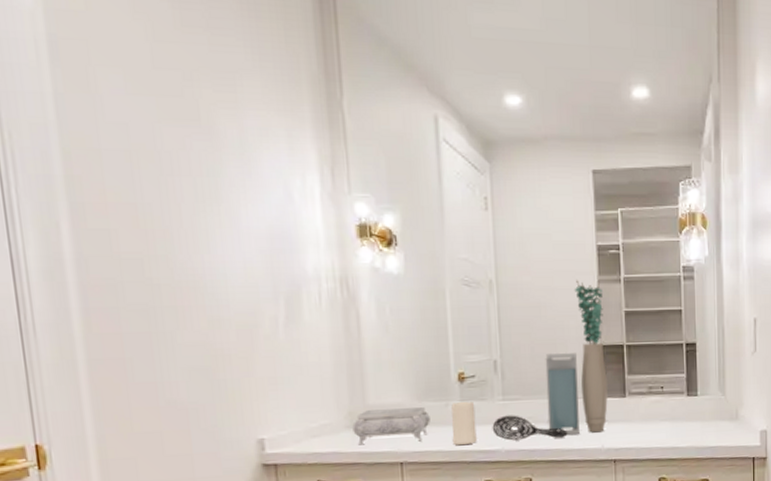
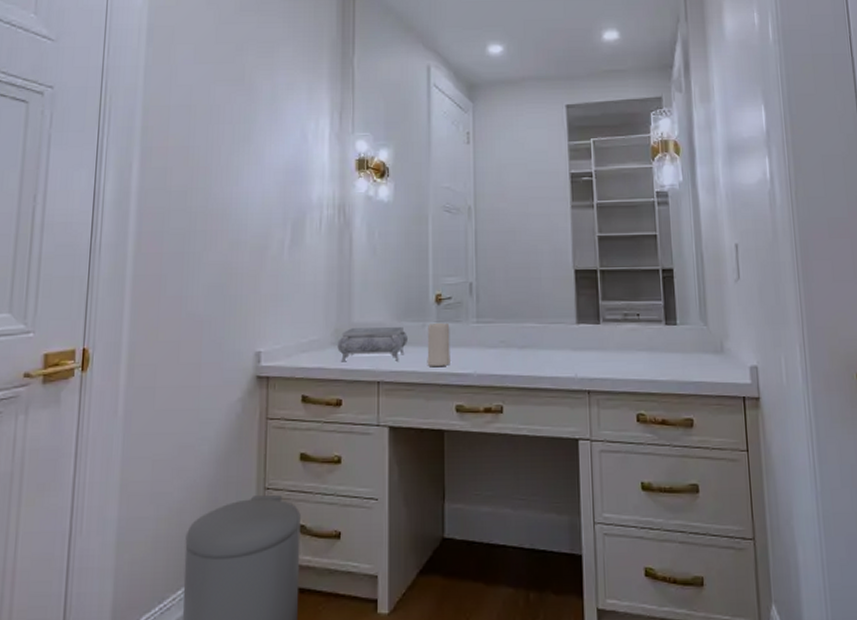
hairbrush: present [492,415,568,441] -> none [465,338,540,365]
soap dispenser: present [545,353,580,436] -> none [519,277,552,361]
vase: present [574,280,608,433] -> none [547,206,581,360]

